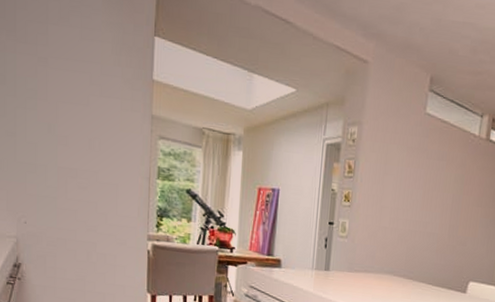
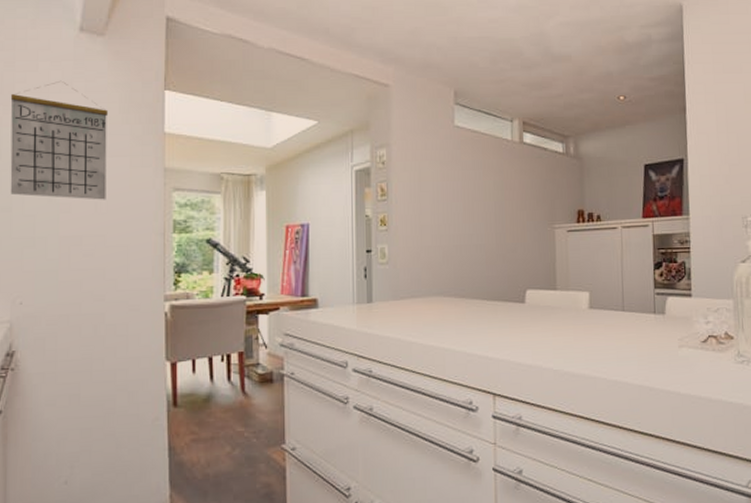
calendar: none [12,12,102,138] -> present [10,80,109,200]

